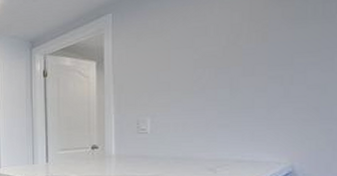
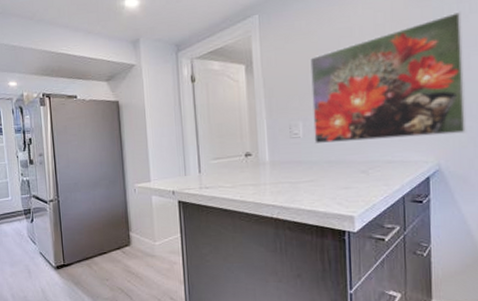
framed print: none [160,11,327,141] -> present [310,11,467,145]

